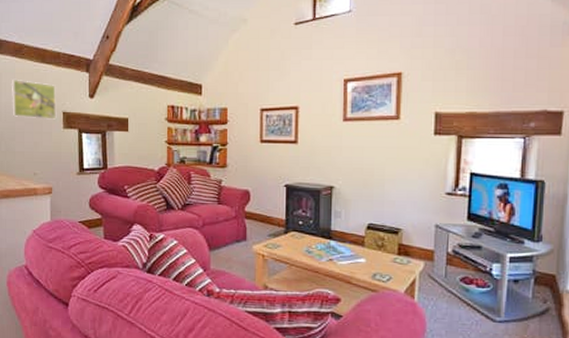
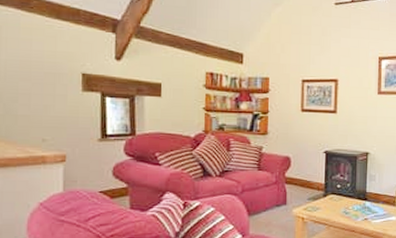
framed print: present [11,80,57,120] -> none [14,35,75,81]

